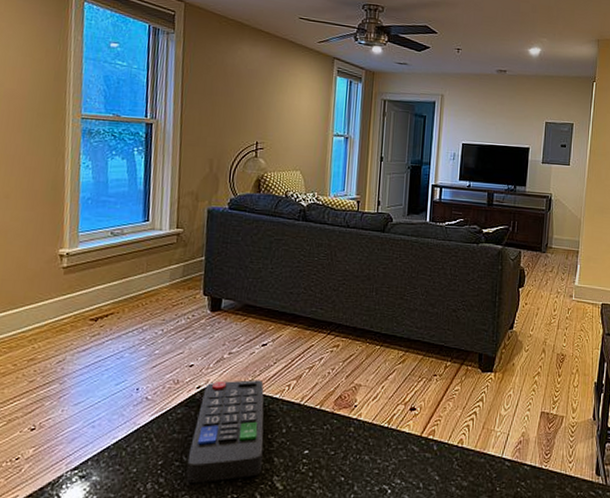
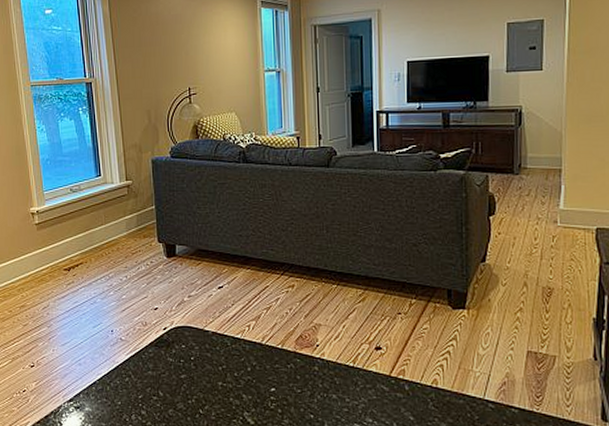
remote control: present [186,380,264,483] -> none [164,321,232,416]

